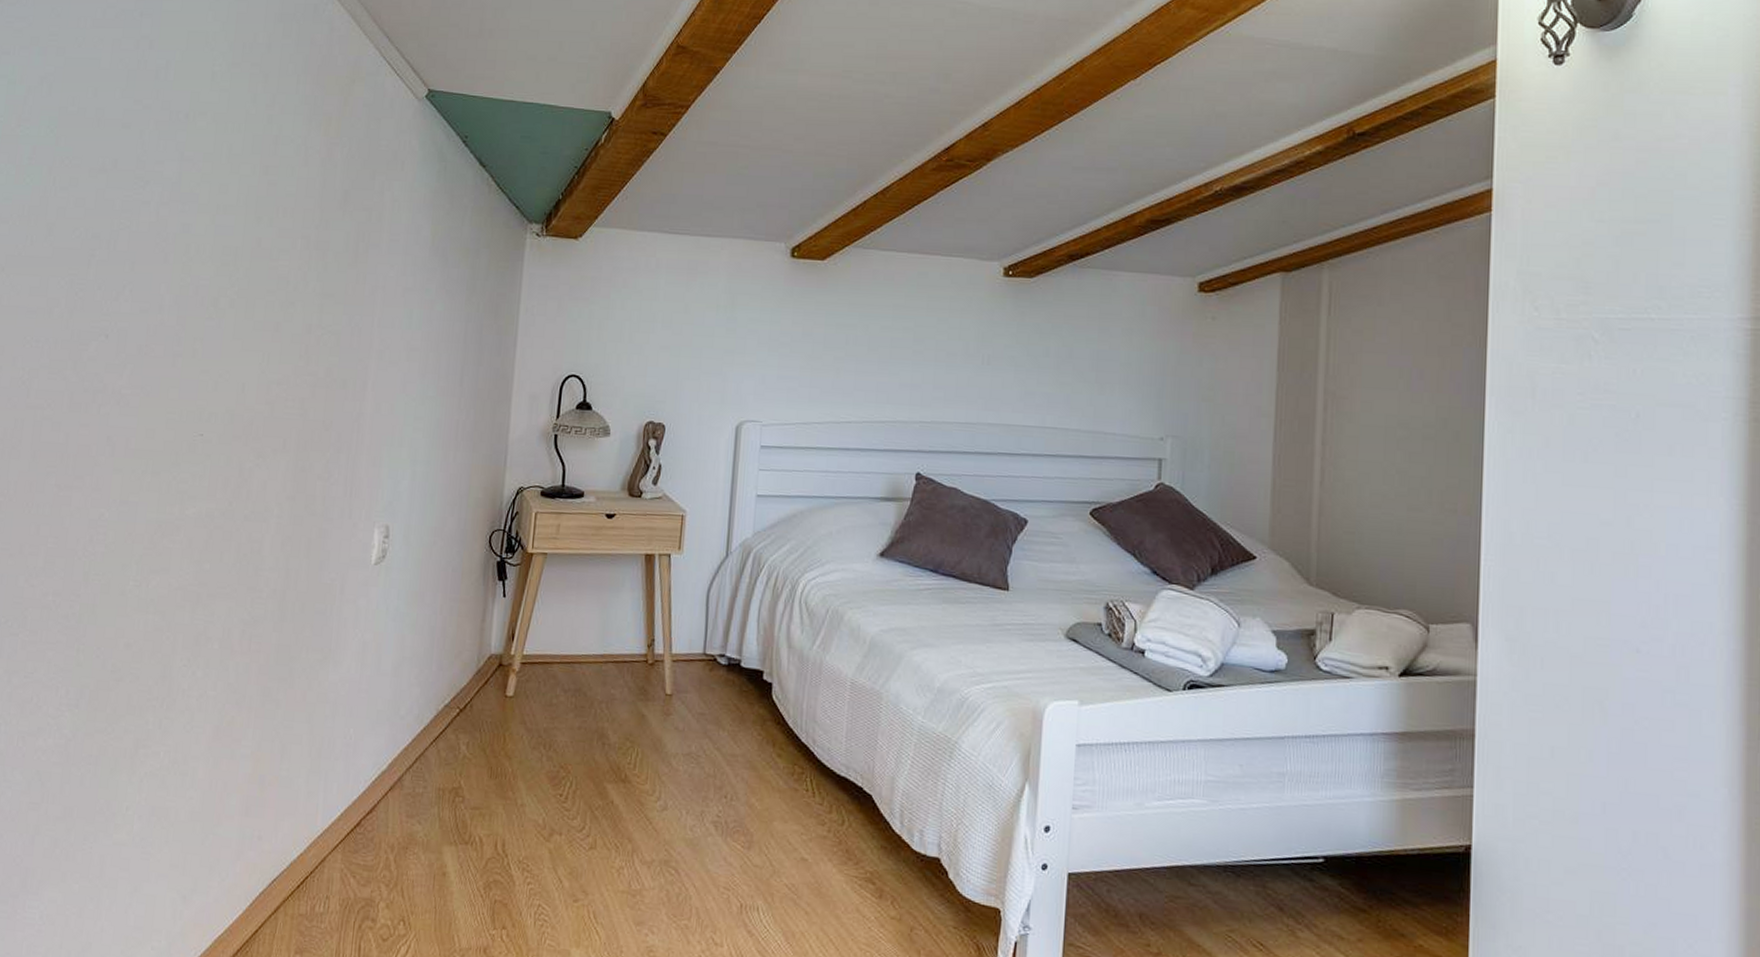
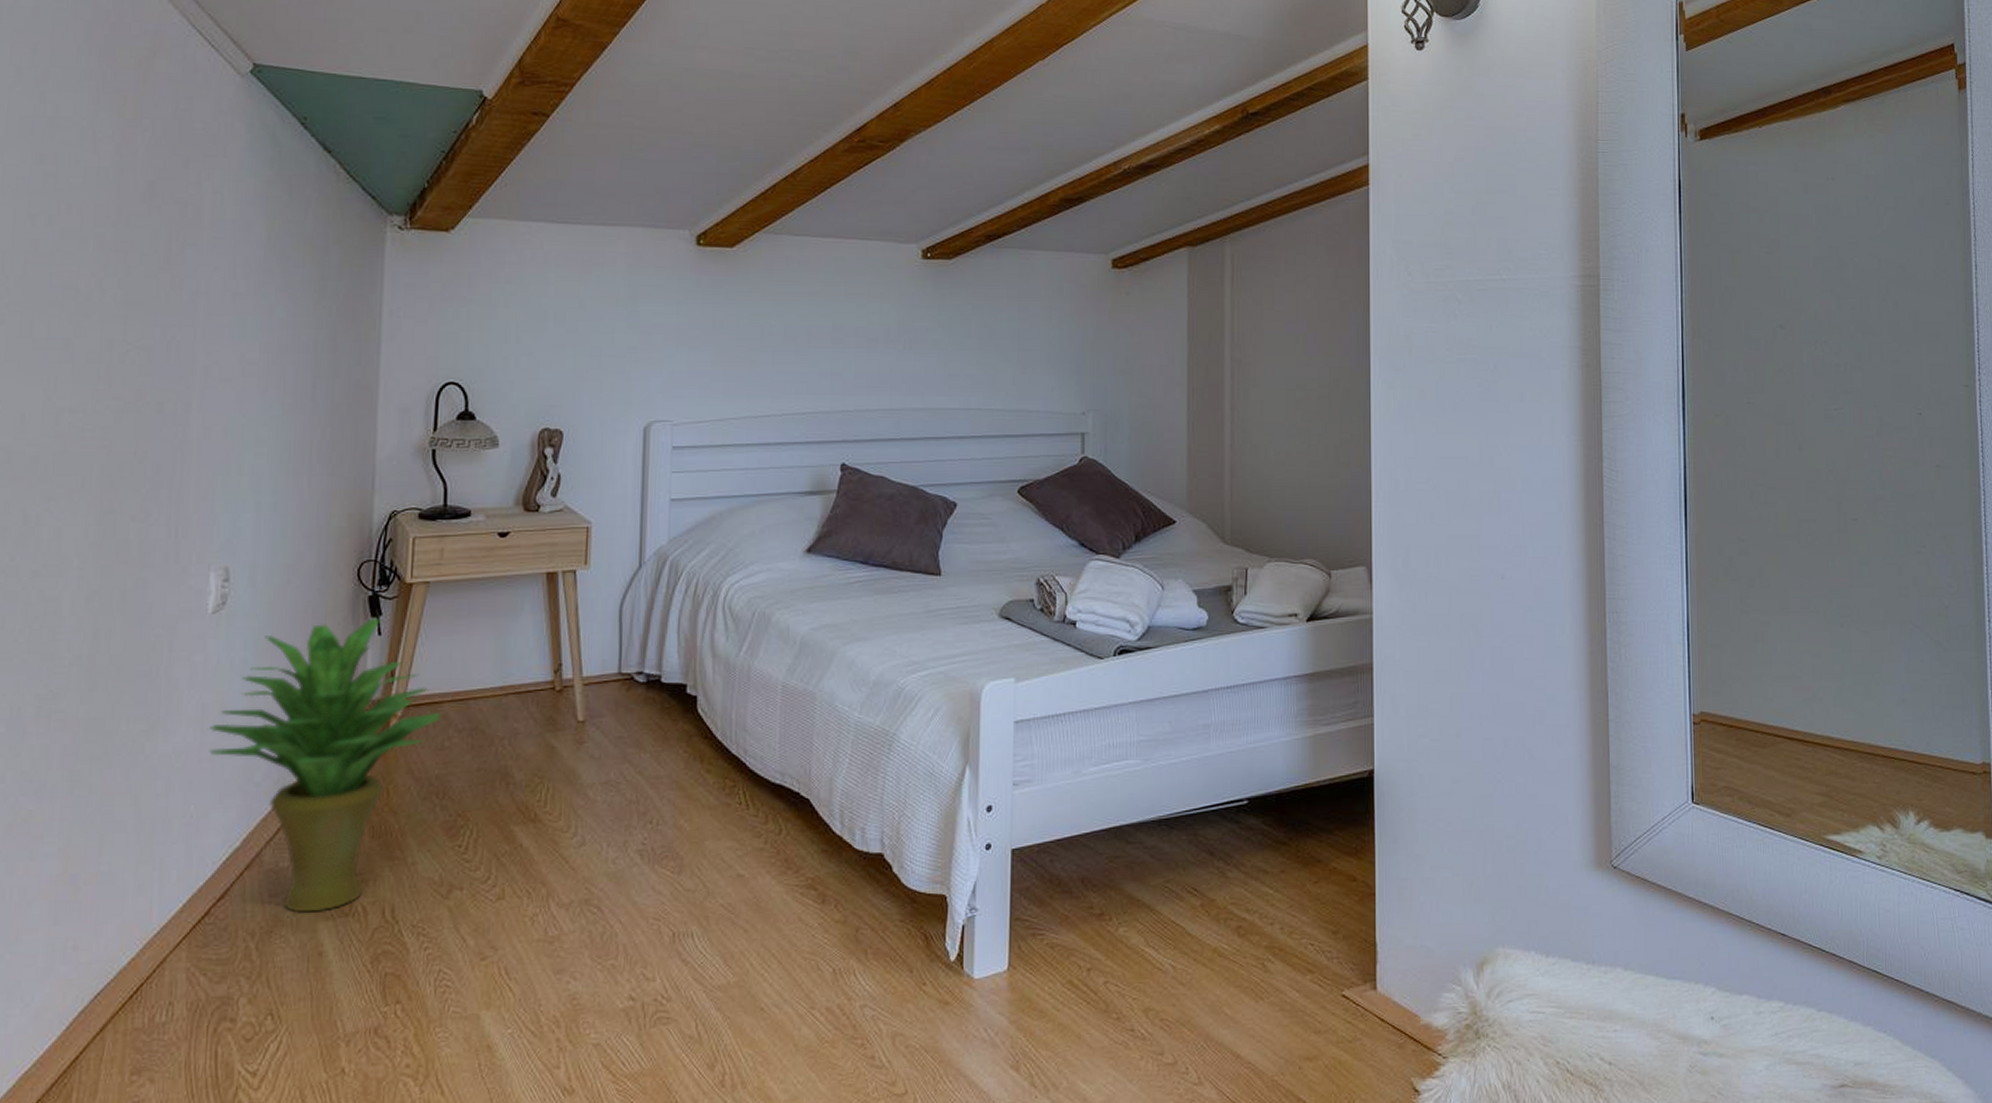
potted plant: none [366,580,552,836] -> present [209,617,442,913]

